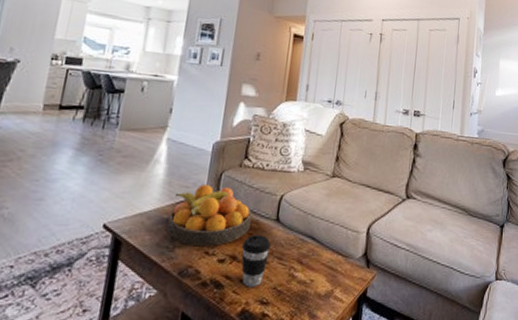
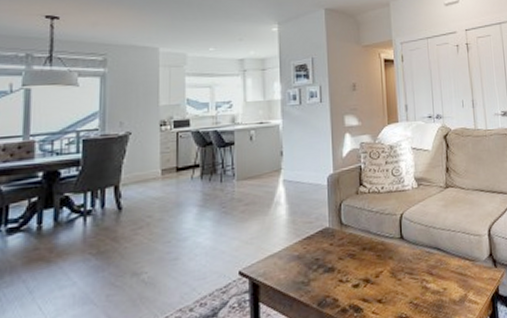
fruit bowl: present [166,183,252,247] -> none [298,215,377,277]
coffee cup: present [241,235,271,287] -> none [373,254,400,306]

